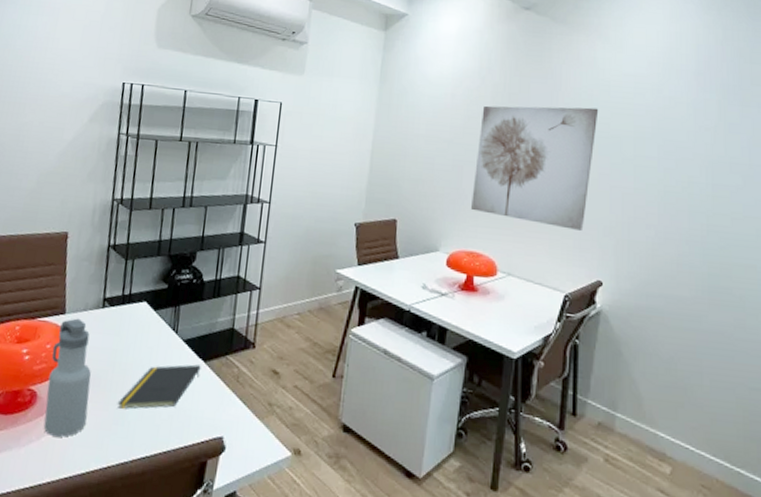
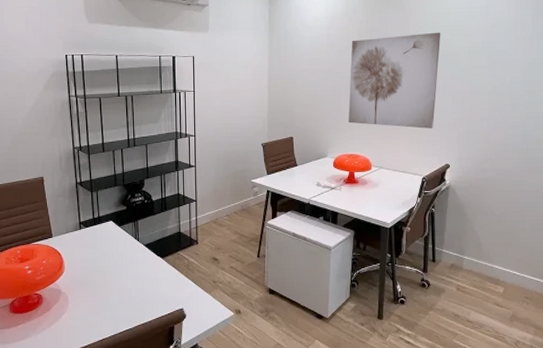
water bottle: present [43,318,91,437] -> none [47,239,82,323]
notepad: present [117,364,201,410] -> none [102,261,160,300]

